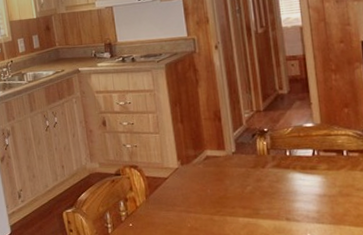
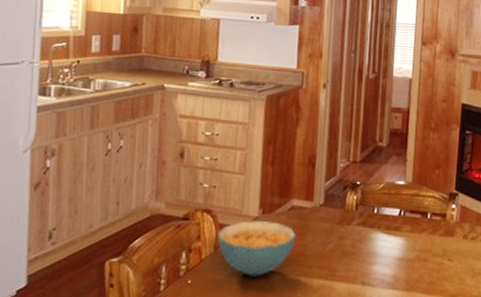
cereal bowl: none [145,171,216,218] -> present [217,221,297,276]

